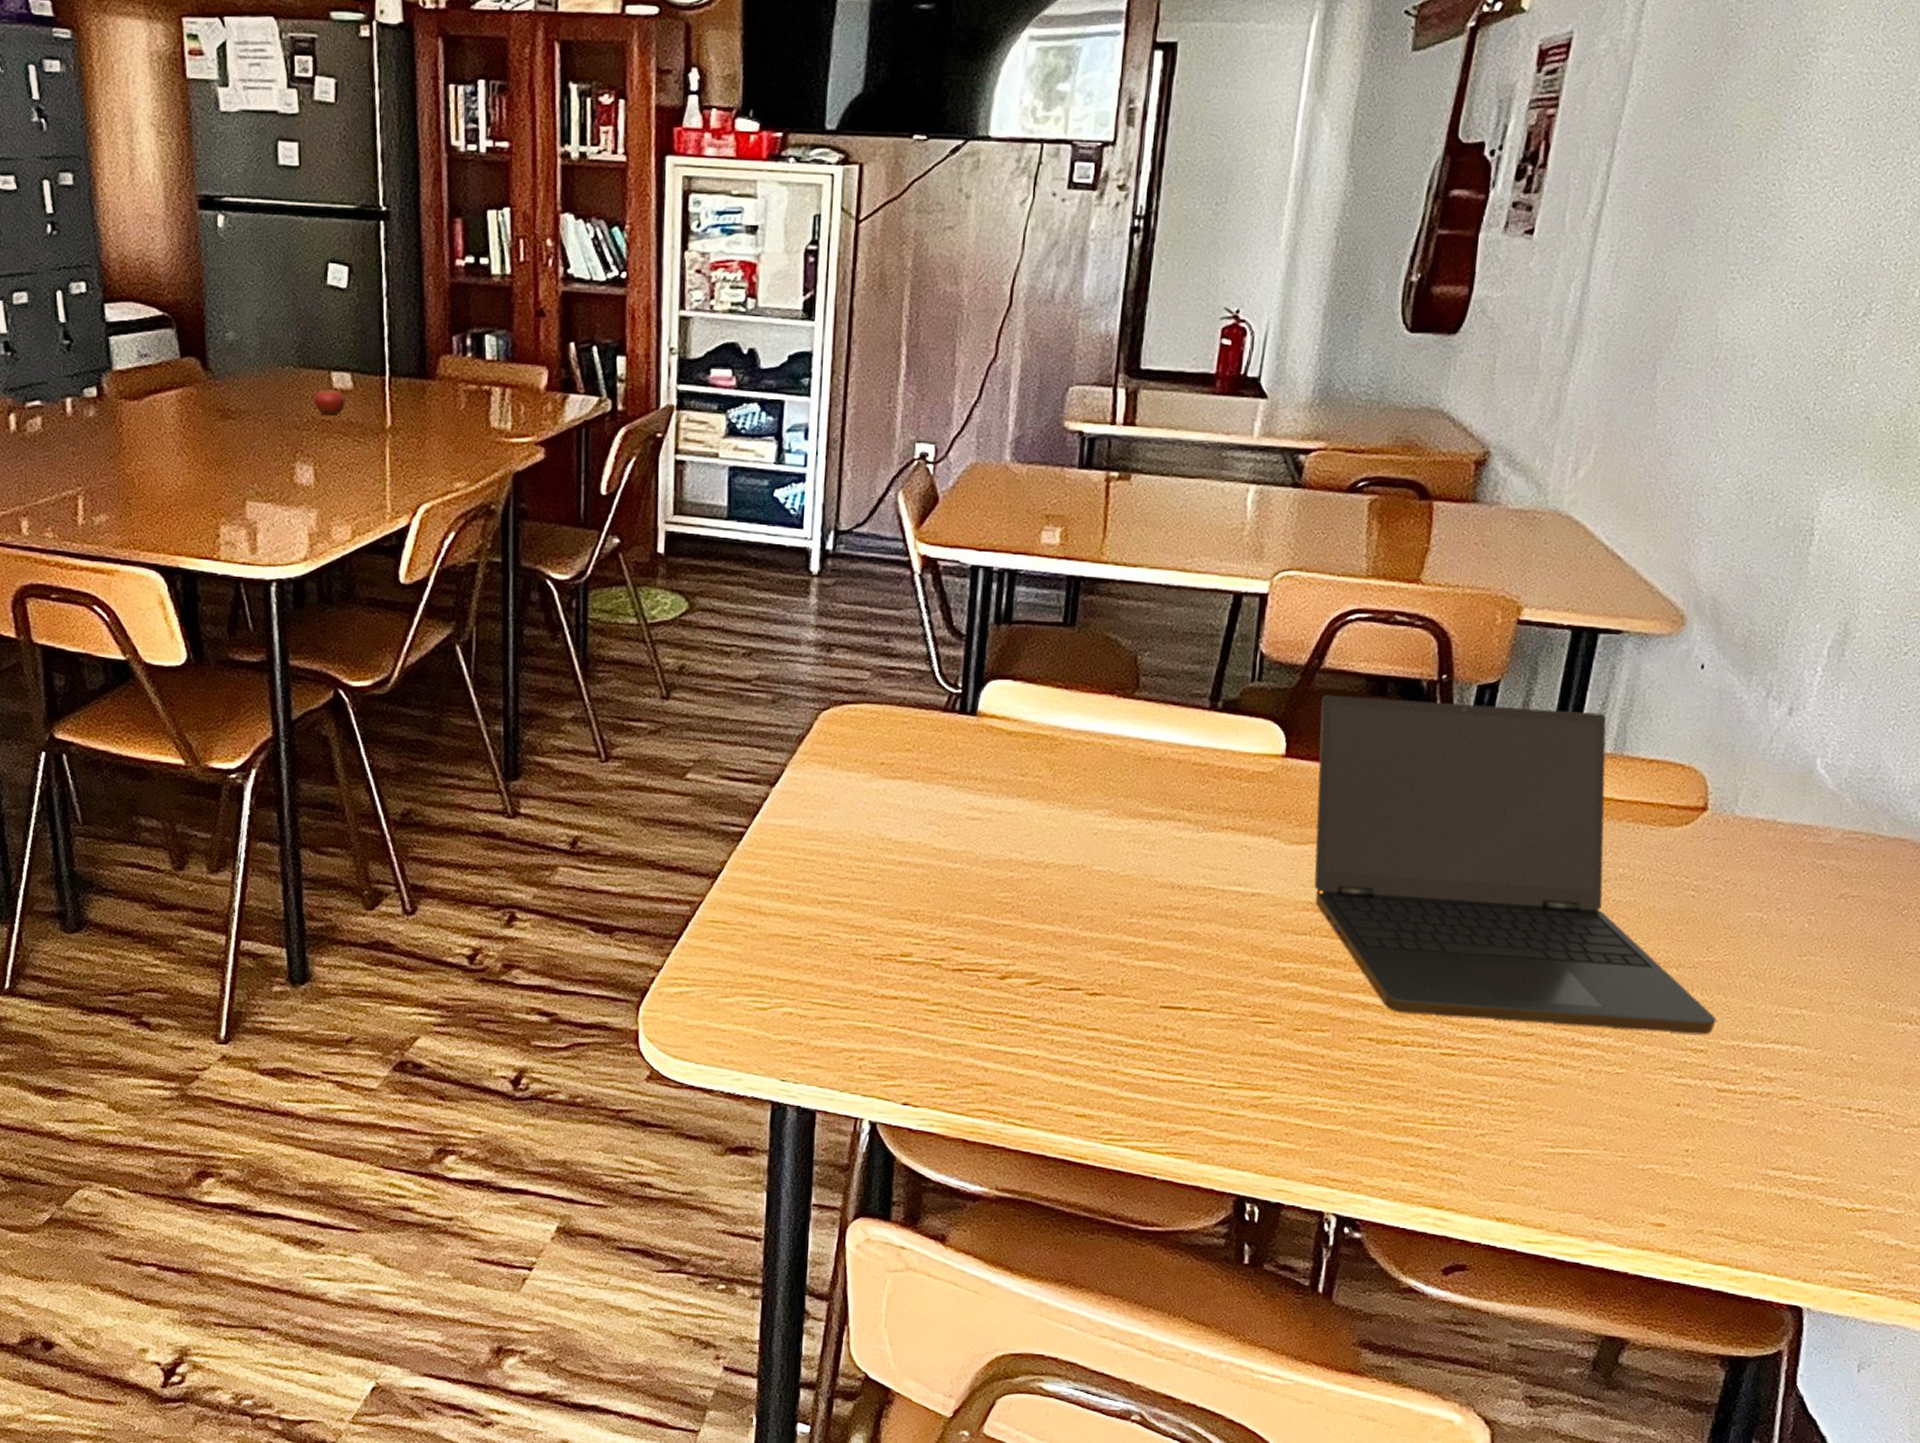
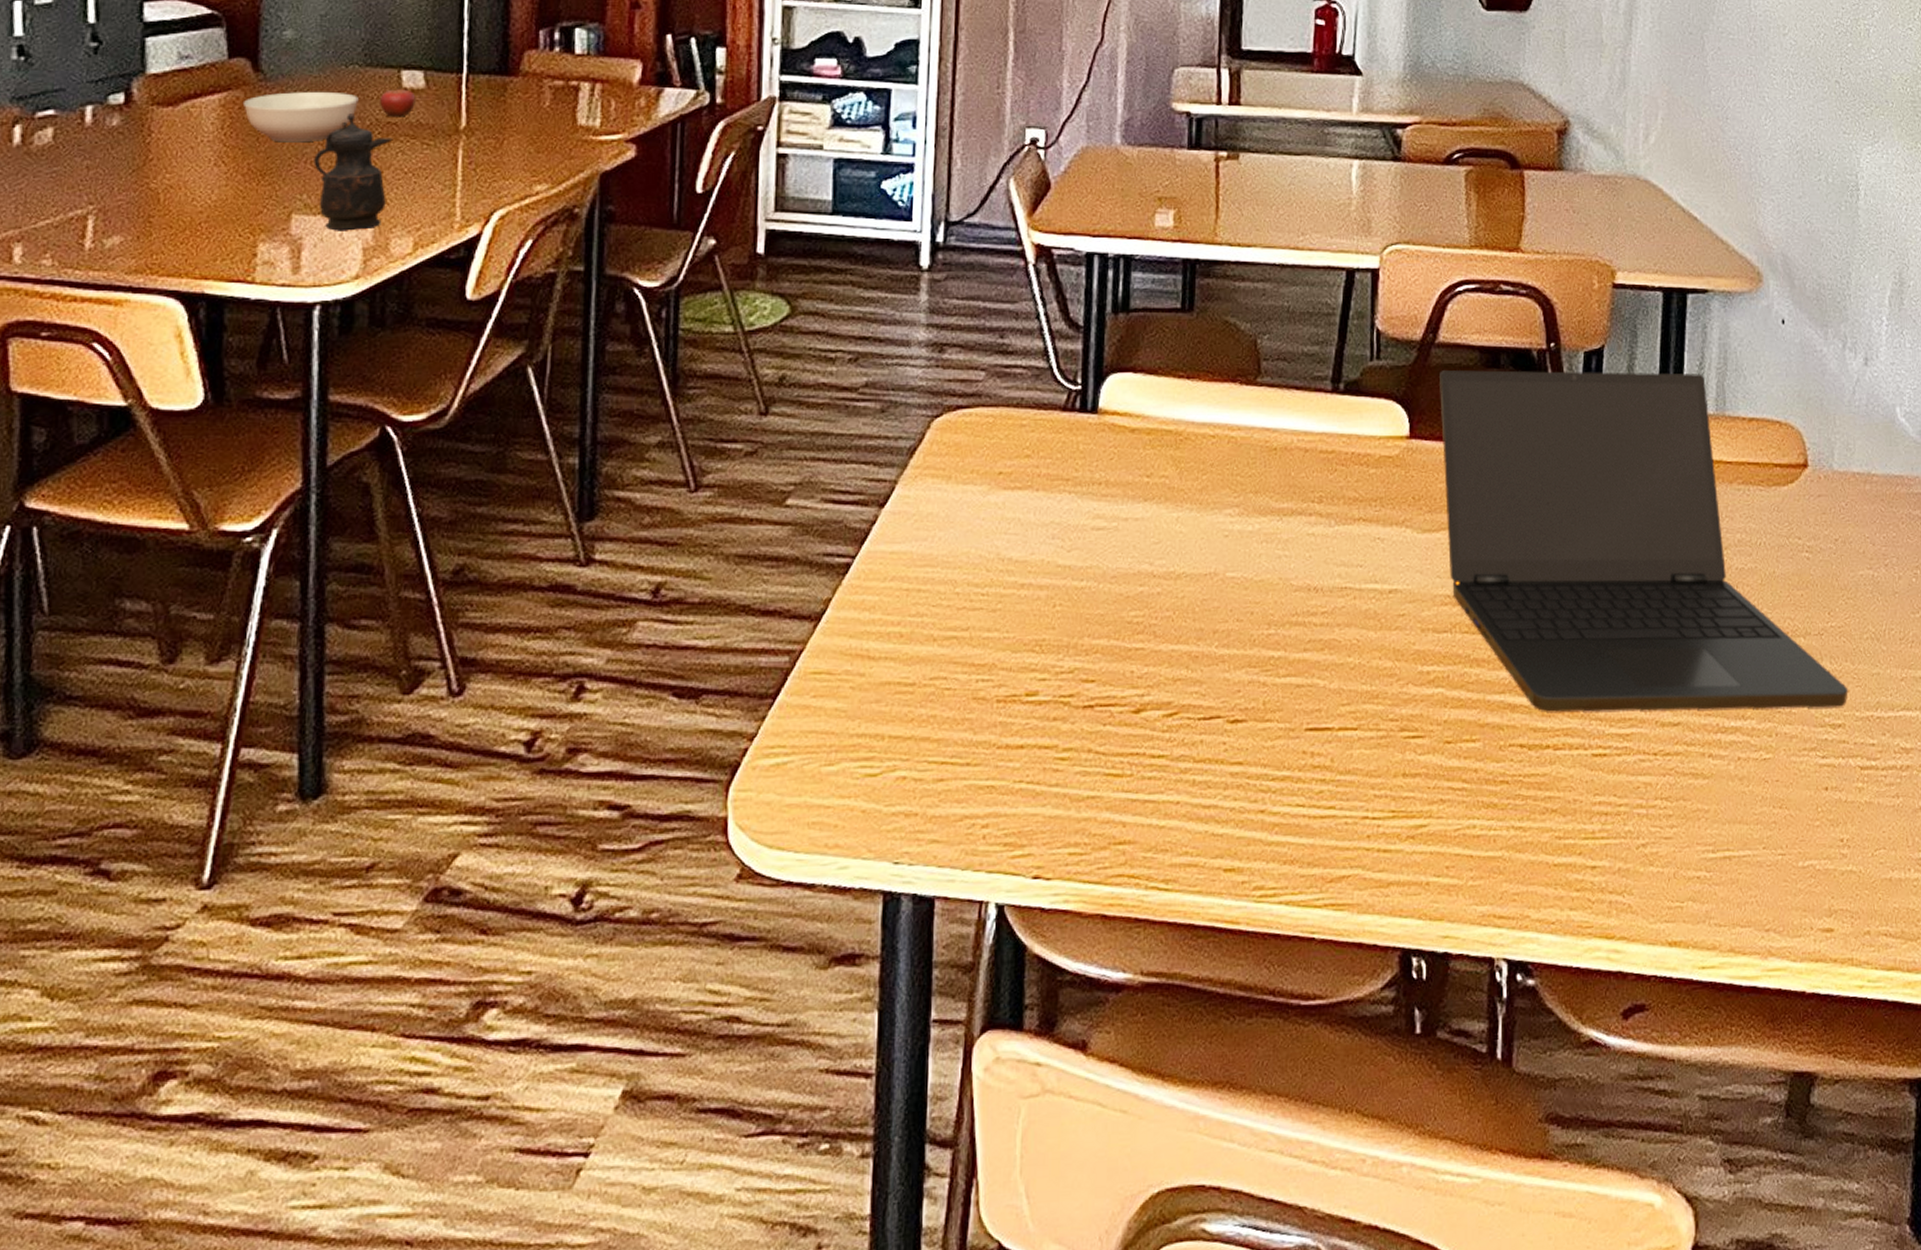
bowl: none [196,389,296,437] -> present [242,91,359,143]
coffeepot: none [261,411,328,517] -> present [313,114,393,230]

